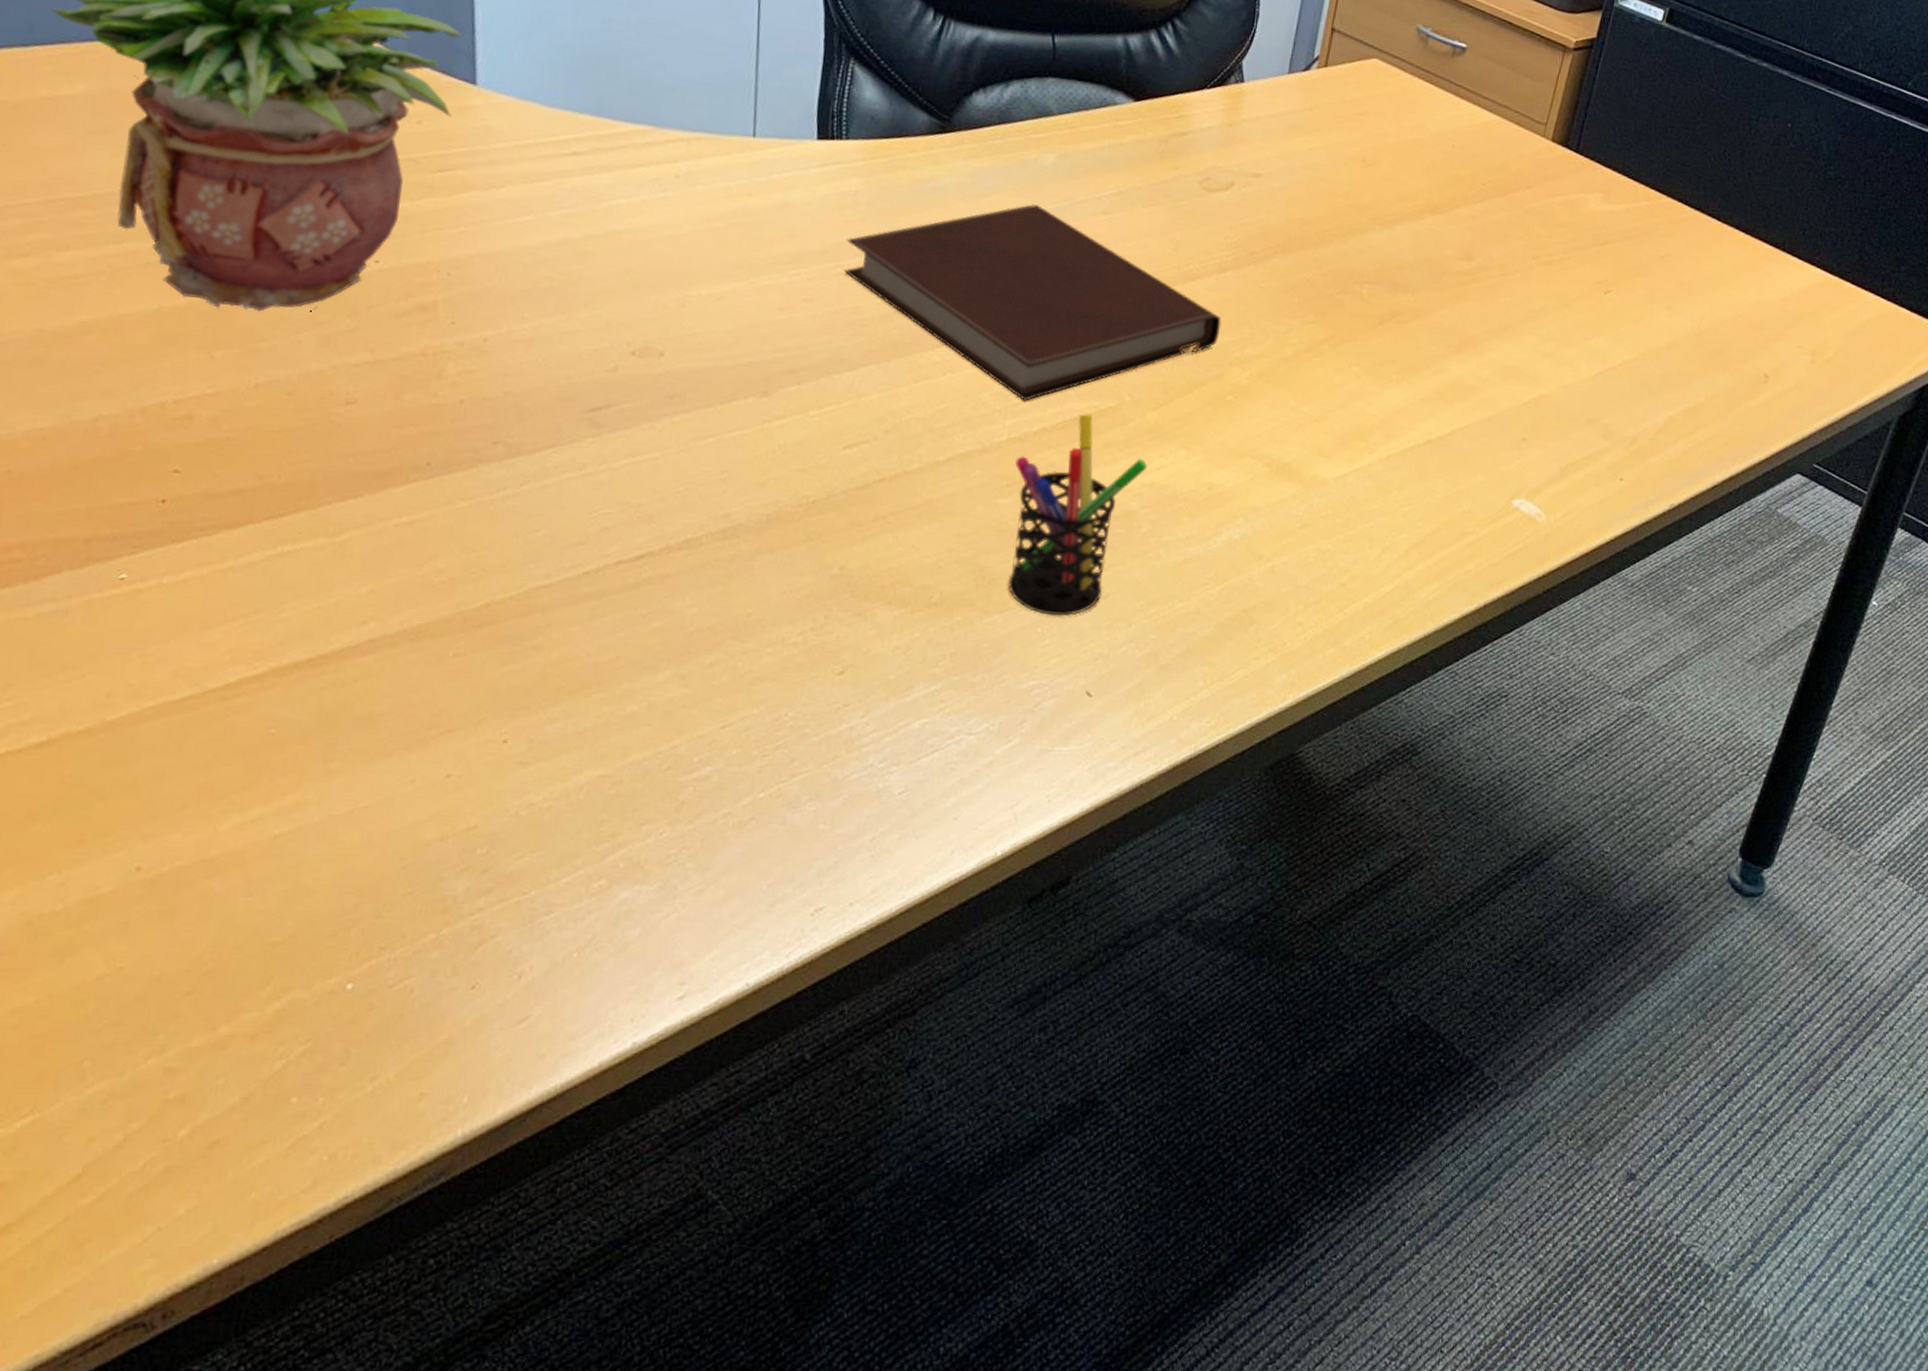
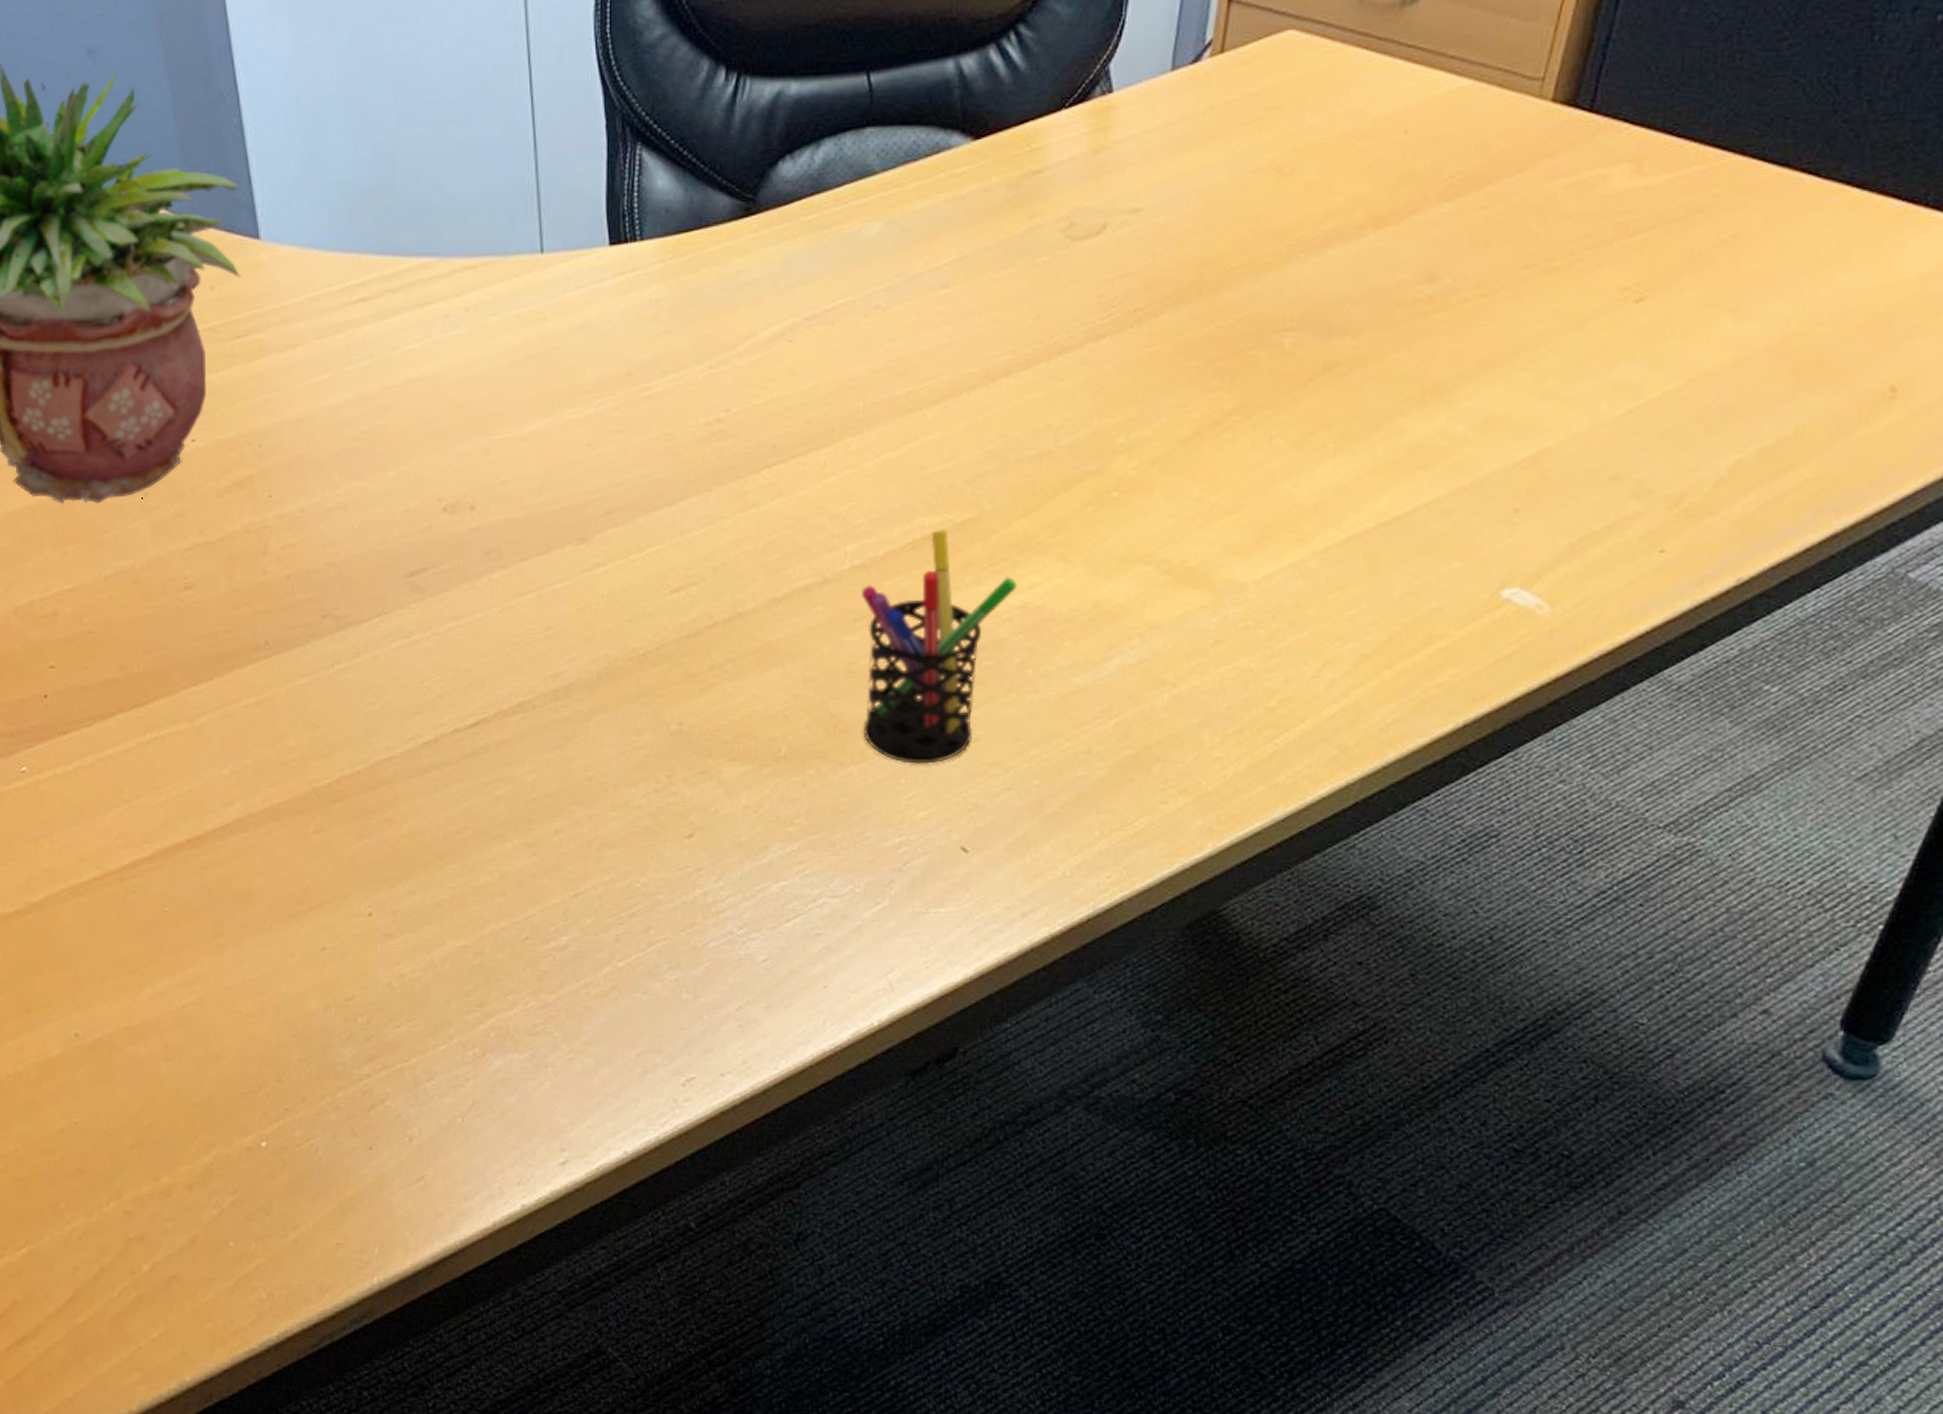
notebook: present [844,204,1222,401] -> none [652,287,1099,521]

